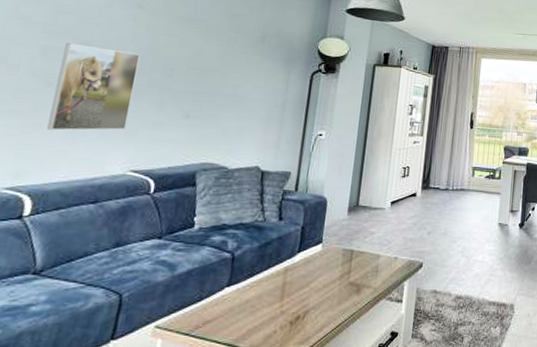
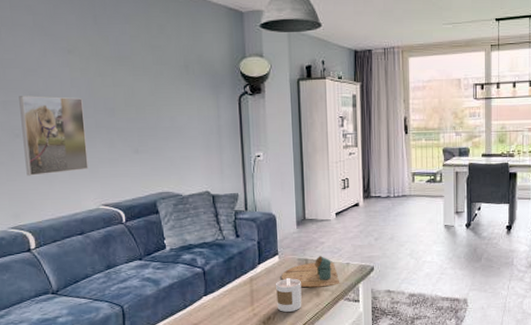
candle: none [309,269,342,310] -> present [276,277,302,312]
decorative tray: none [321,247,385,283] -> present [281,256,340,288]

